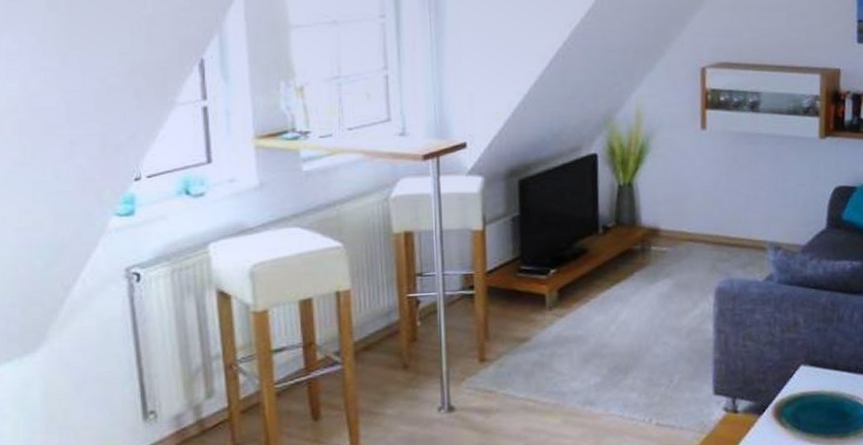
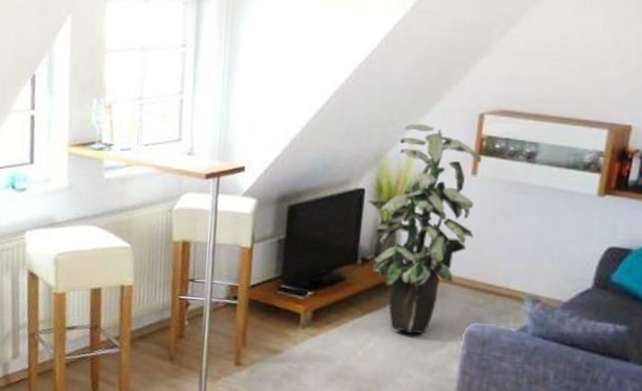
indoor plant: none [601,82,711,299] -> present [367,124,482,334]

